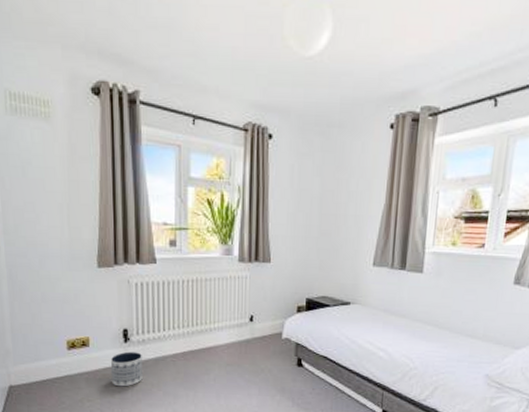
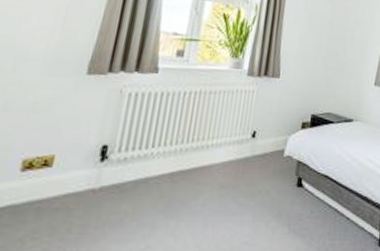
planter: present [111,351,142,387] -> none [72,172,120,218]

